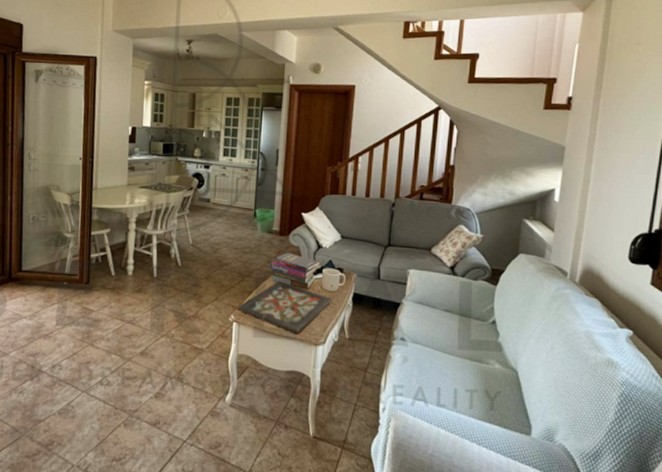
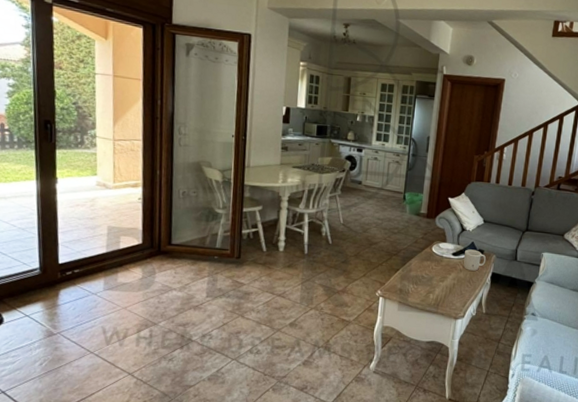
decorative tray: present [237,281,333,335] -> none [384,260,474,309]
books: present [269,252,319,290] -> none [416,234,462,269]

